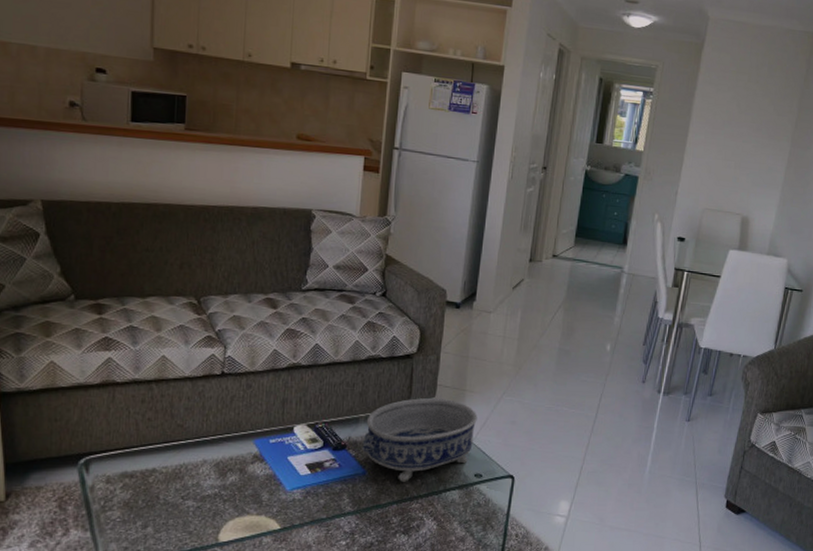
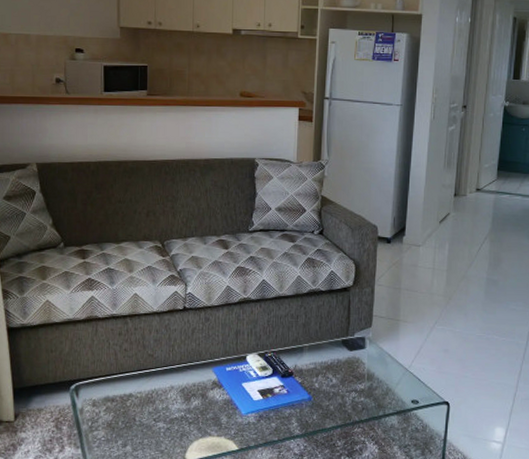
decorative bowl: present [362,397,478,482] -> none [307,327,412,407]

